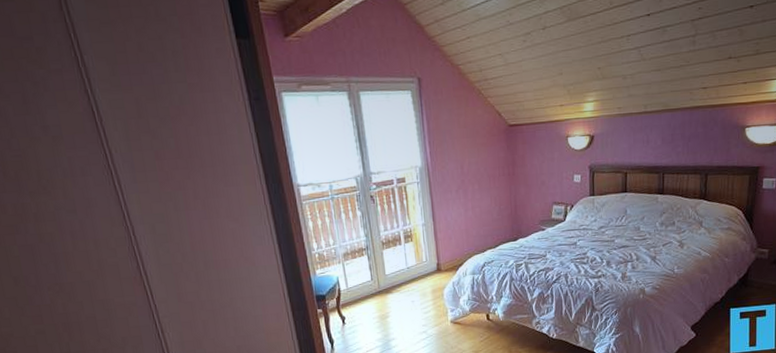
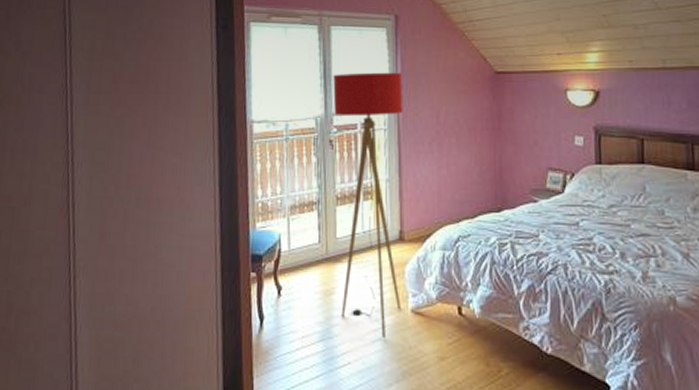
floor lamp: none [367,131,442,343] -> present [333,72,403,338]

